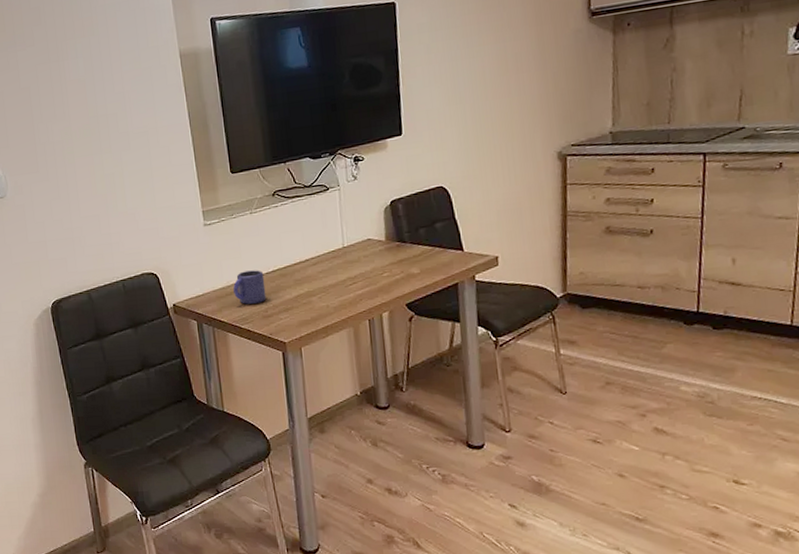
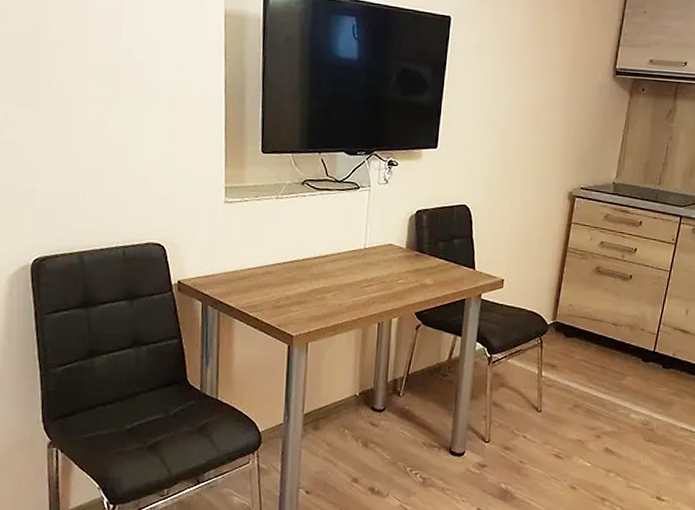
mug: present [233,270,267,304] -> none [246,257,281,292]

